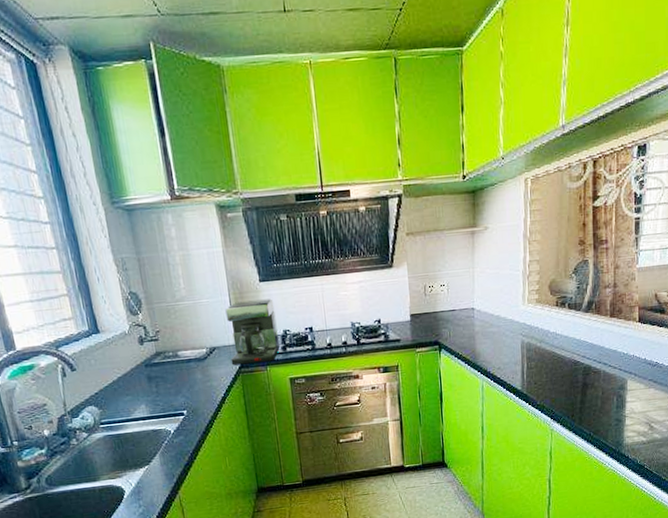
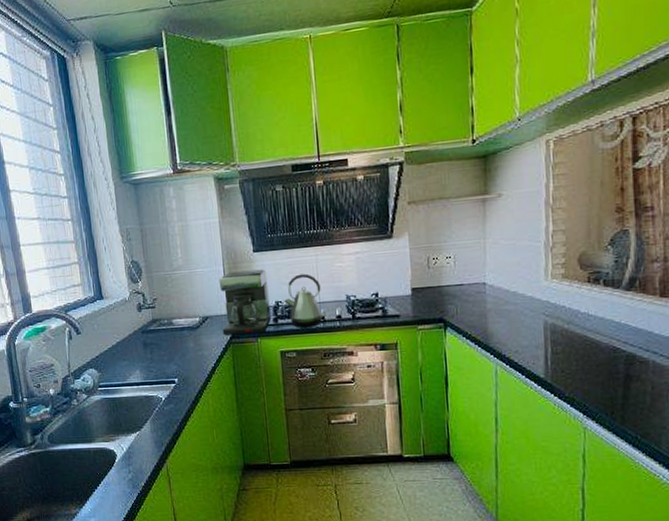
kettle: none [292,302,332,355] -> present [284,273,326,328]

